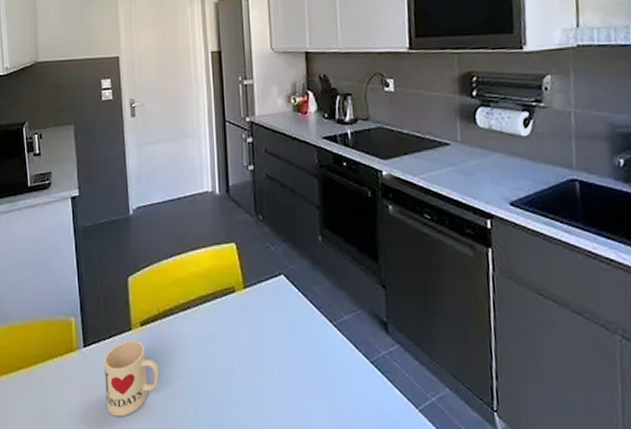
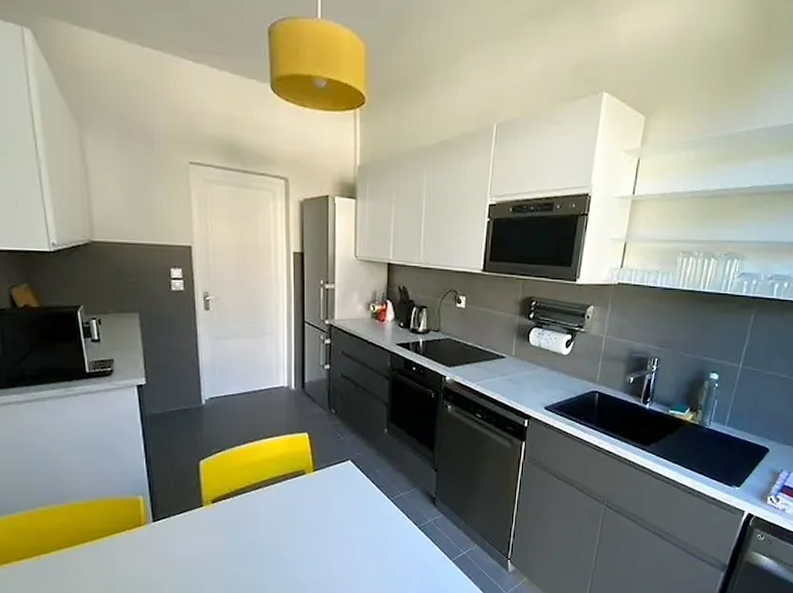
mug: present [103,340,160,417] -> none [173,515,230,578]

